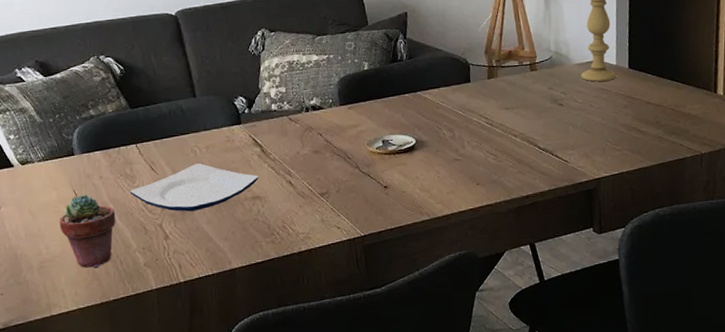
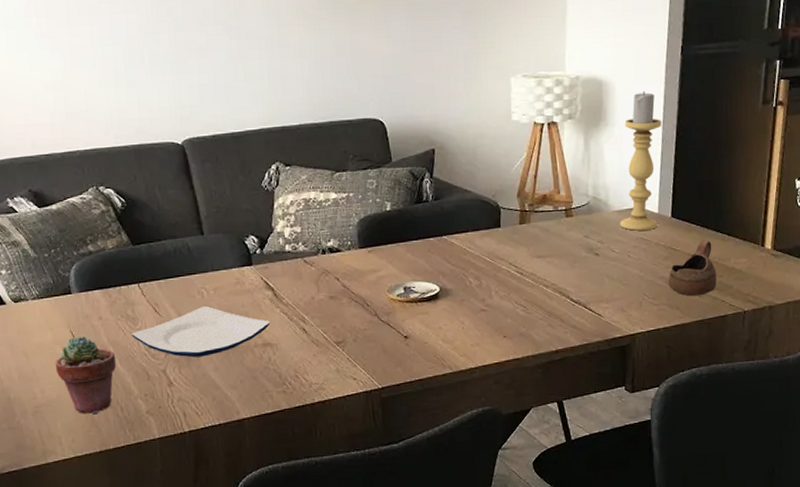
cup: none [628,88,675,142] -> present [668,239,717,297]

